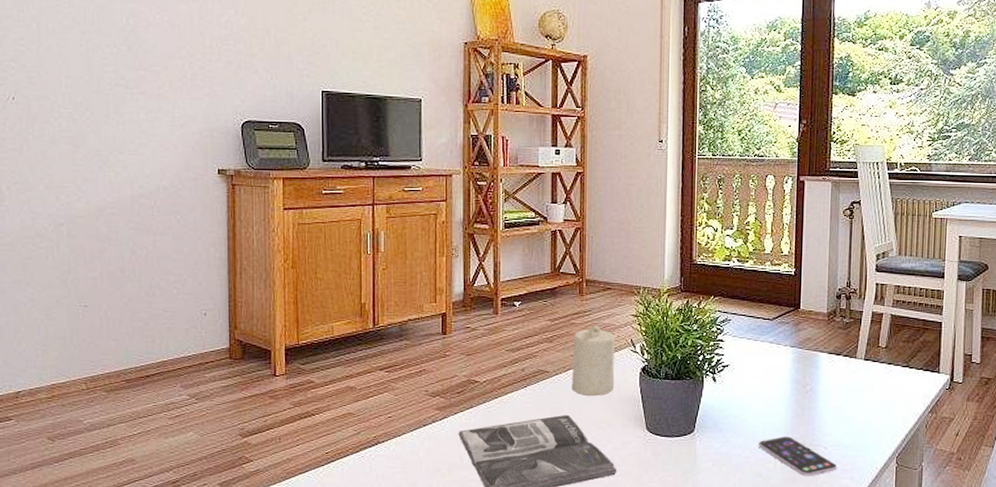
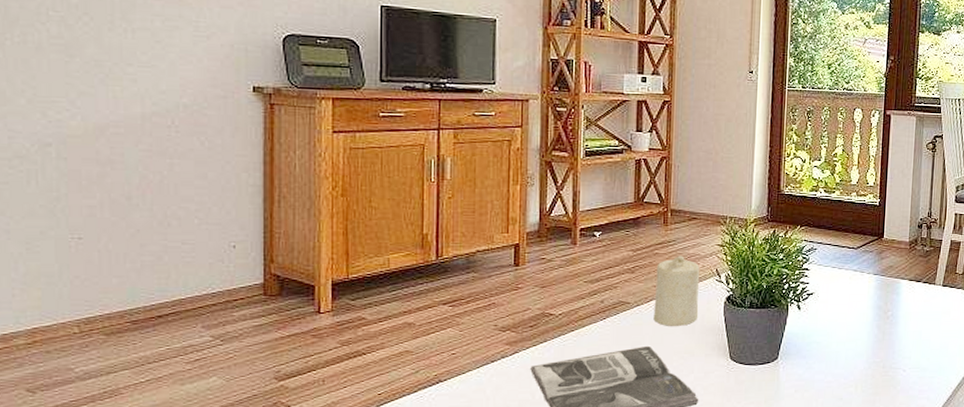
smartphone: present [759,436,838,477] -> none [841,361,915,399]

